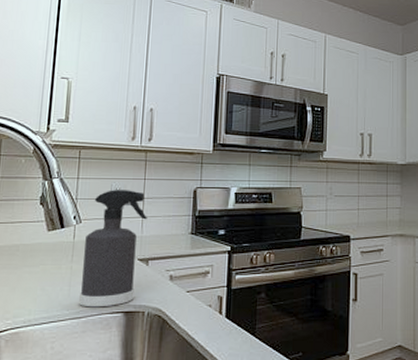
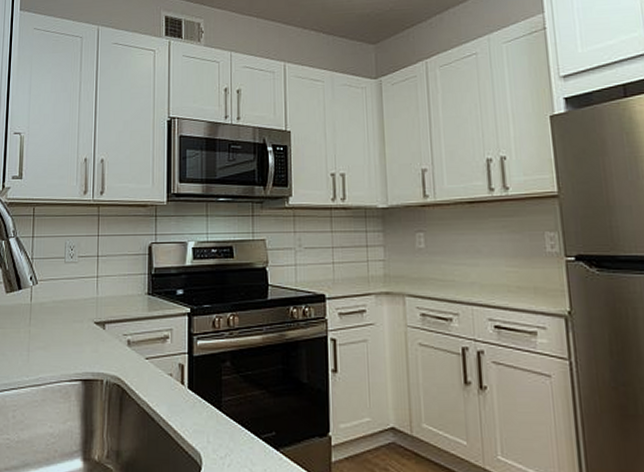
spray bottle: present [79,190,147,308] -> none [38,248,102,375]

